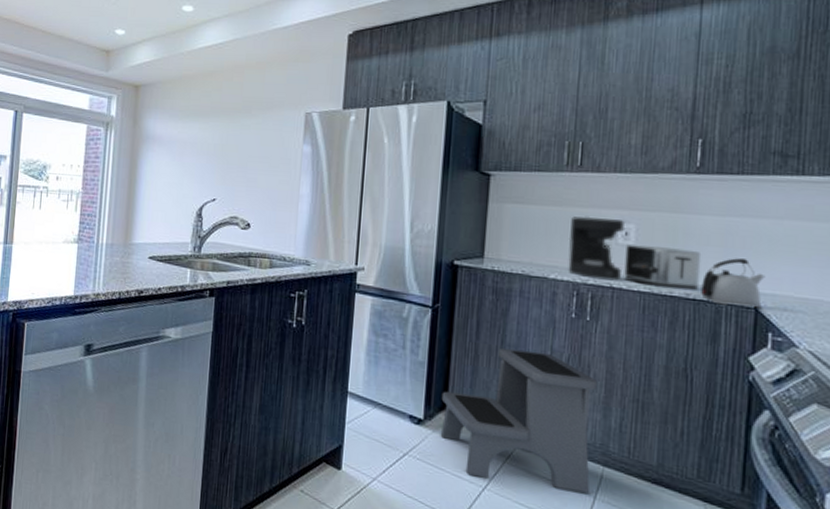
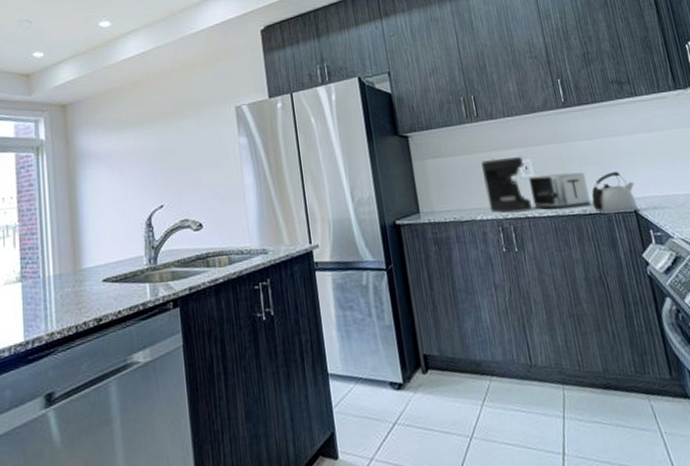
step stool: present [440,348,598,493] -> none [413,289,558,429]

